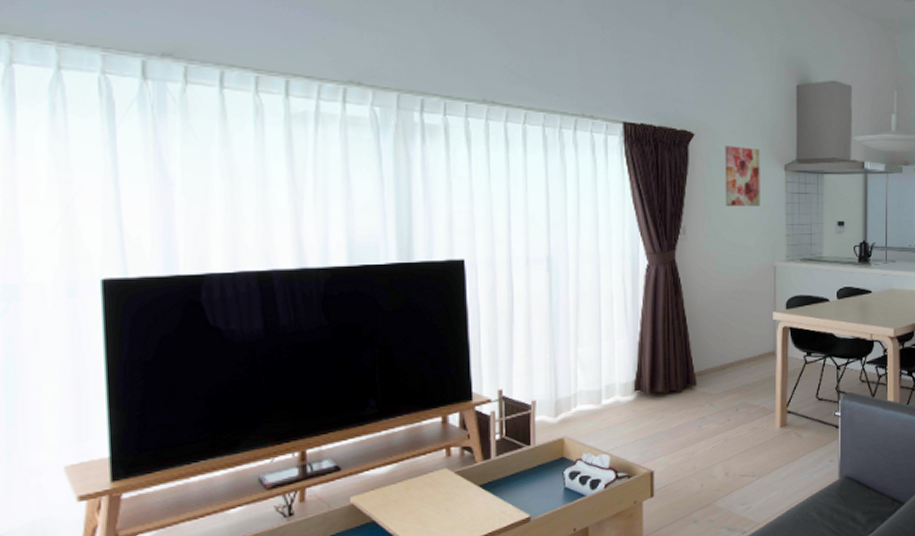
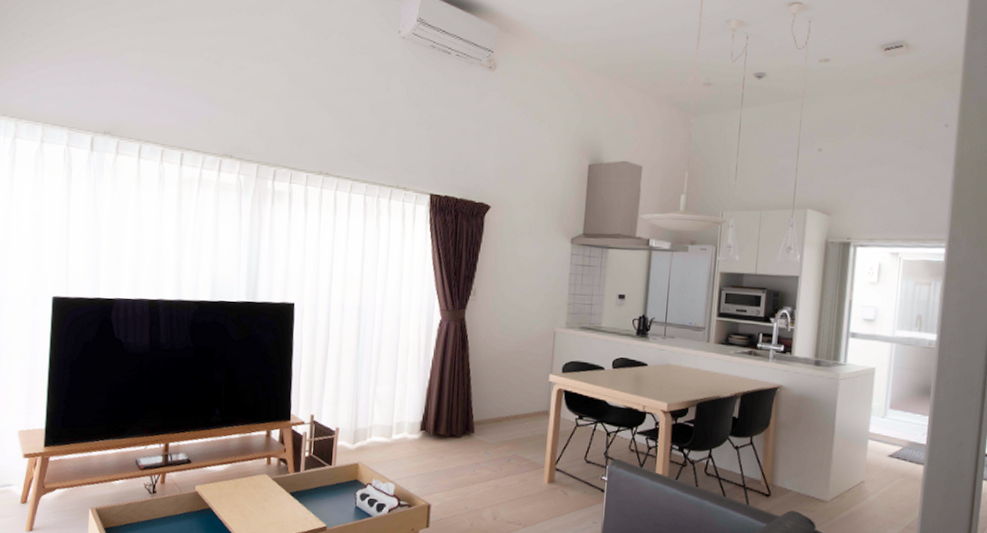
wall art: present [725,145,760,206] -> none [513,218,549,275]

